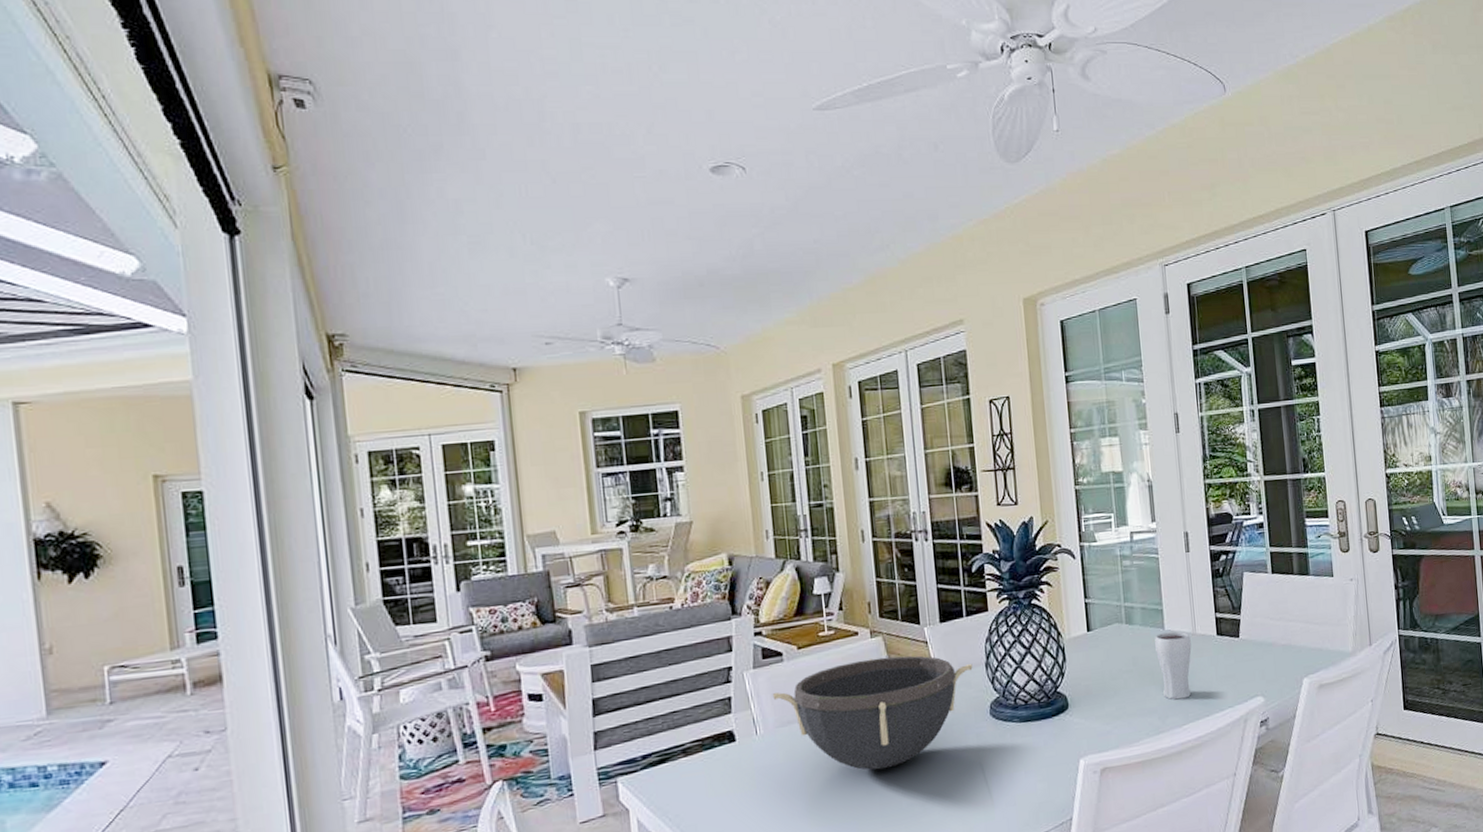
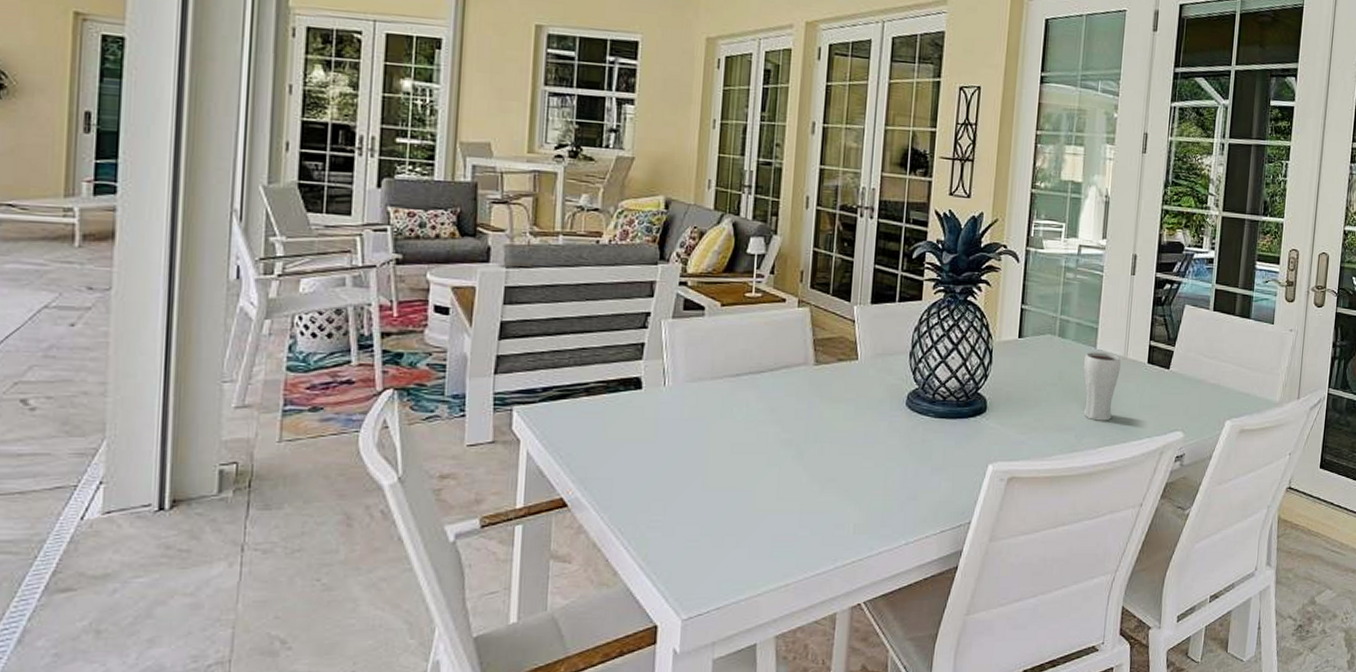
bowl: present [772,655,973,770] -> none [687,328,897,442]

